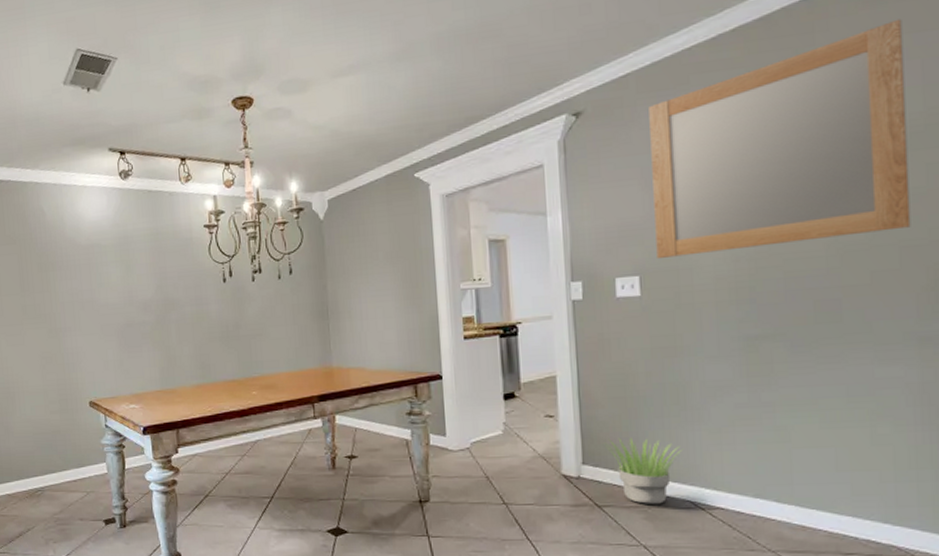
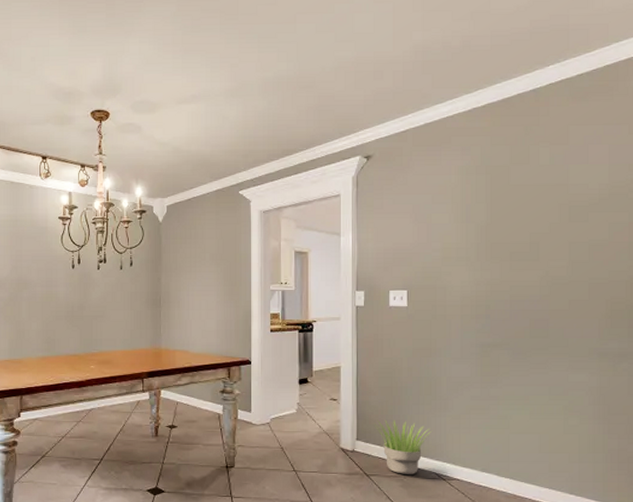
home mirror: present [649,19,911,258] -> none [421,113,597,277]

